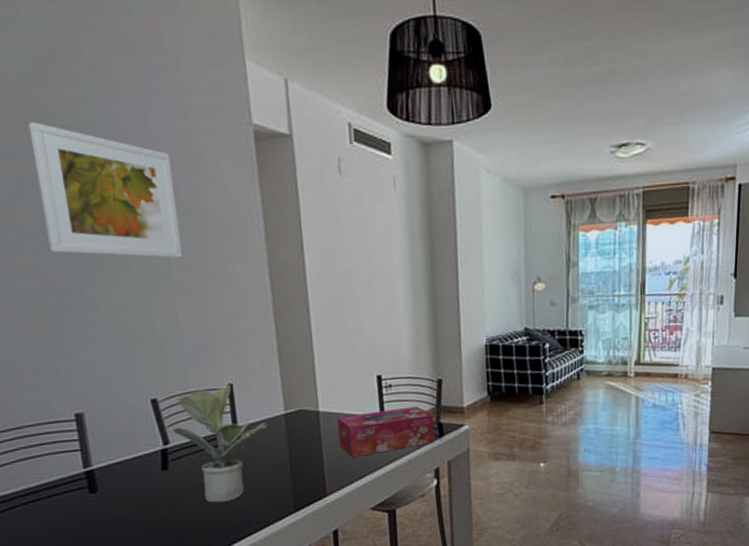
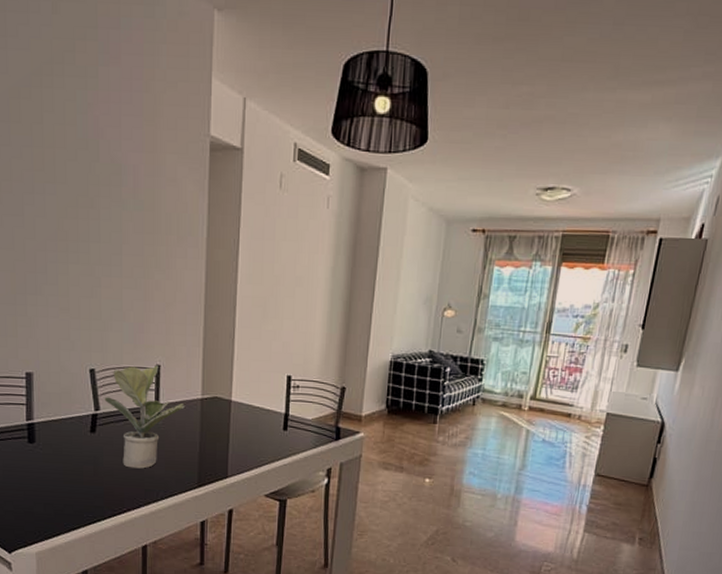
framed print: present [28,122,184,259] -> none [22,116,136,248]
tissue box: present [337,406,435,457] -> none [245,407,334,447]

